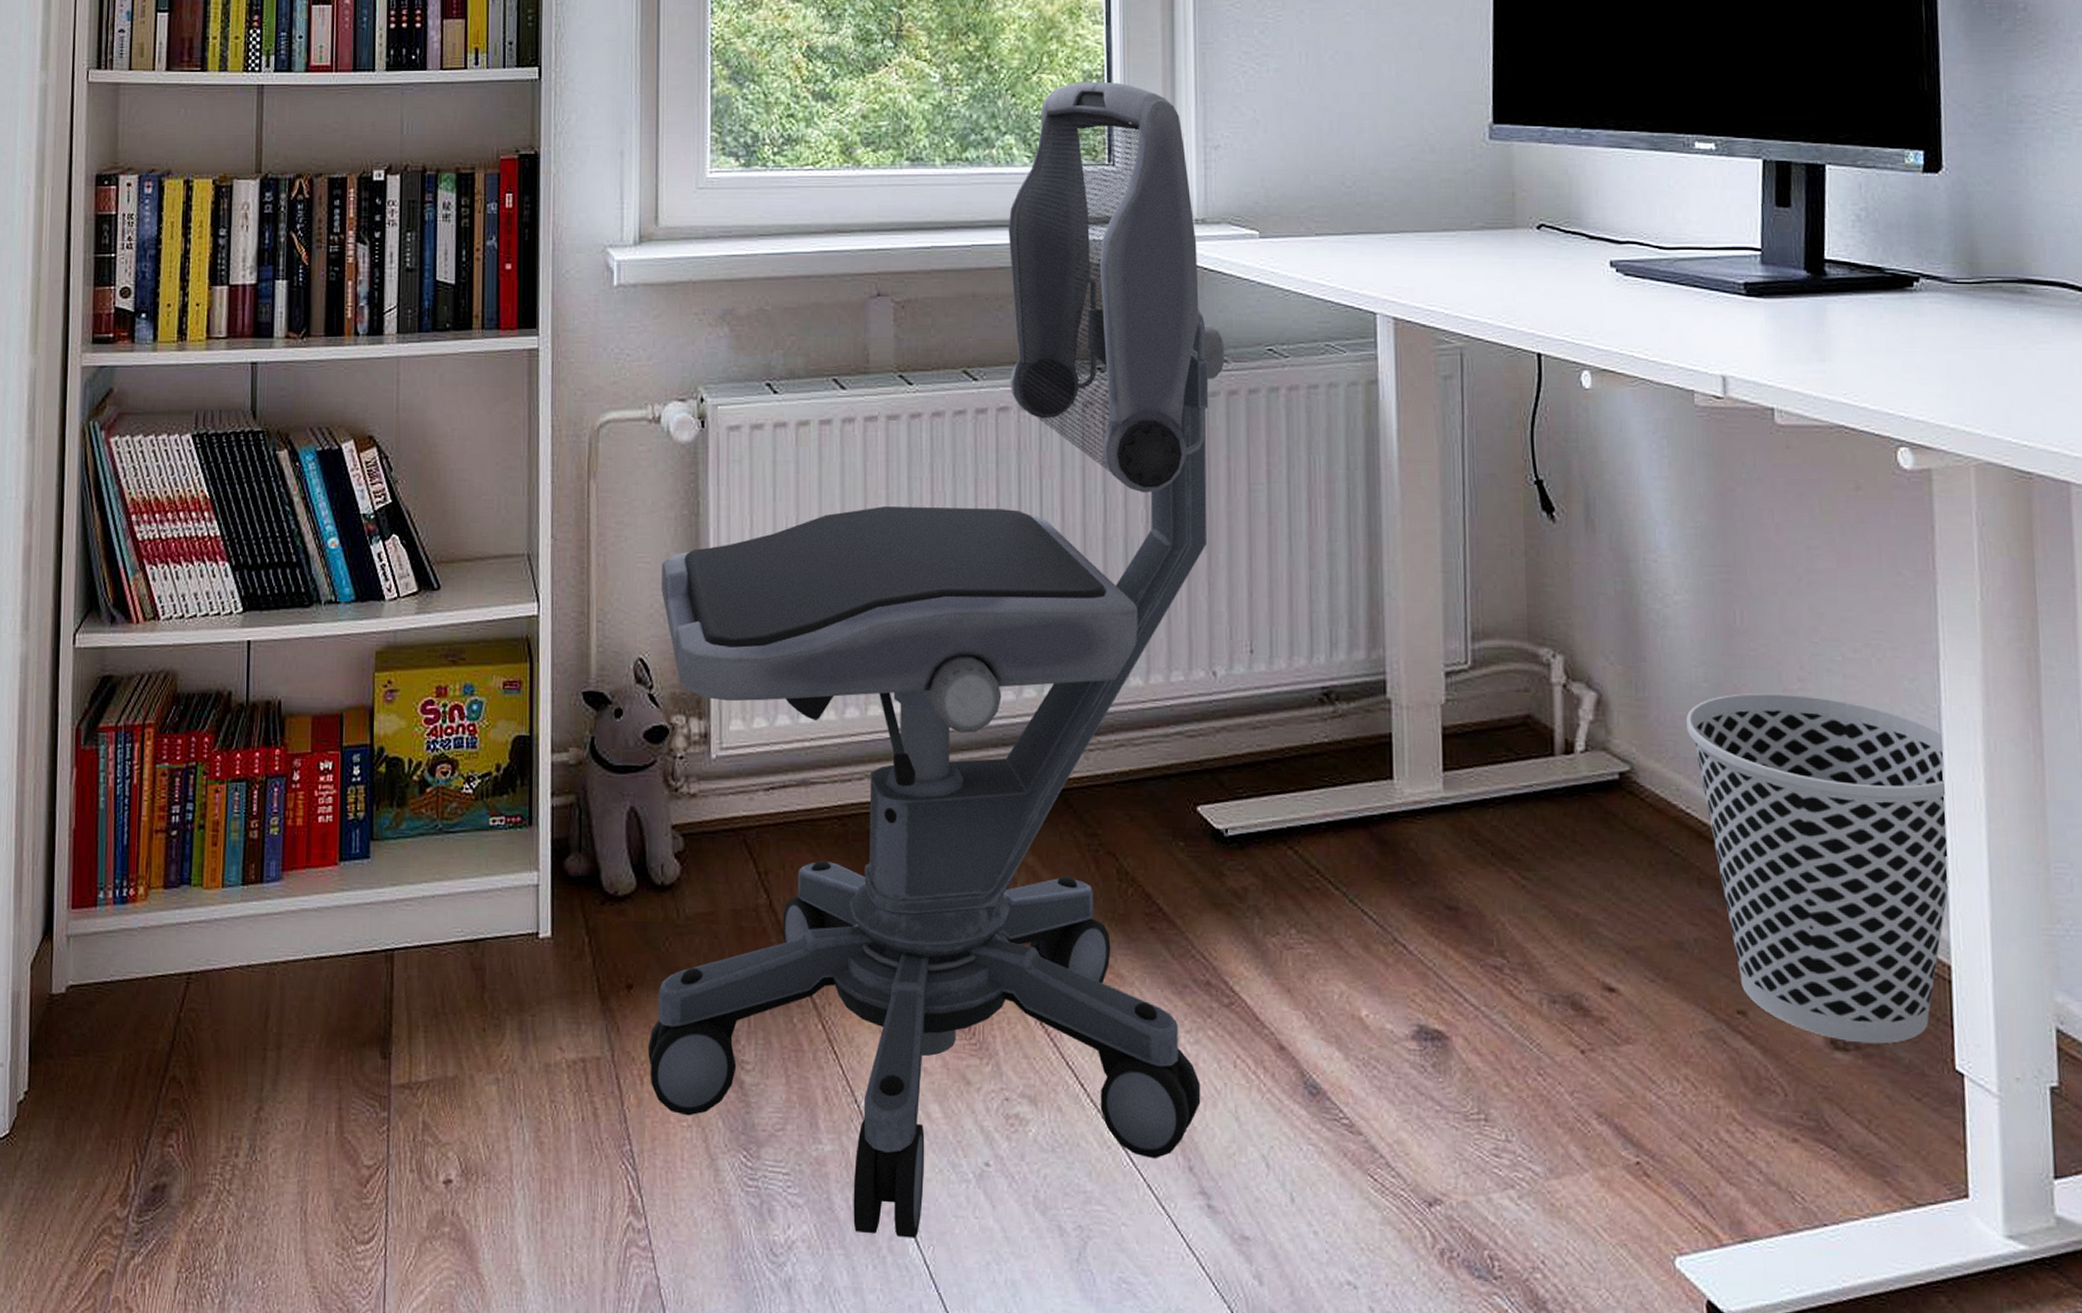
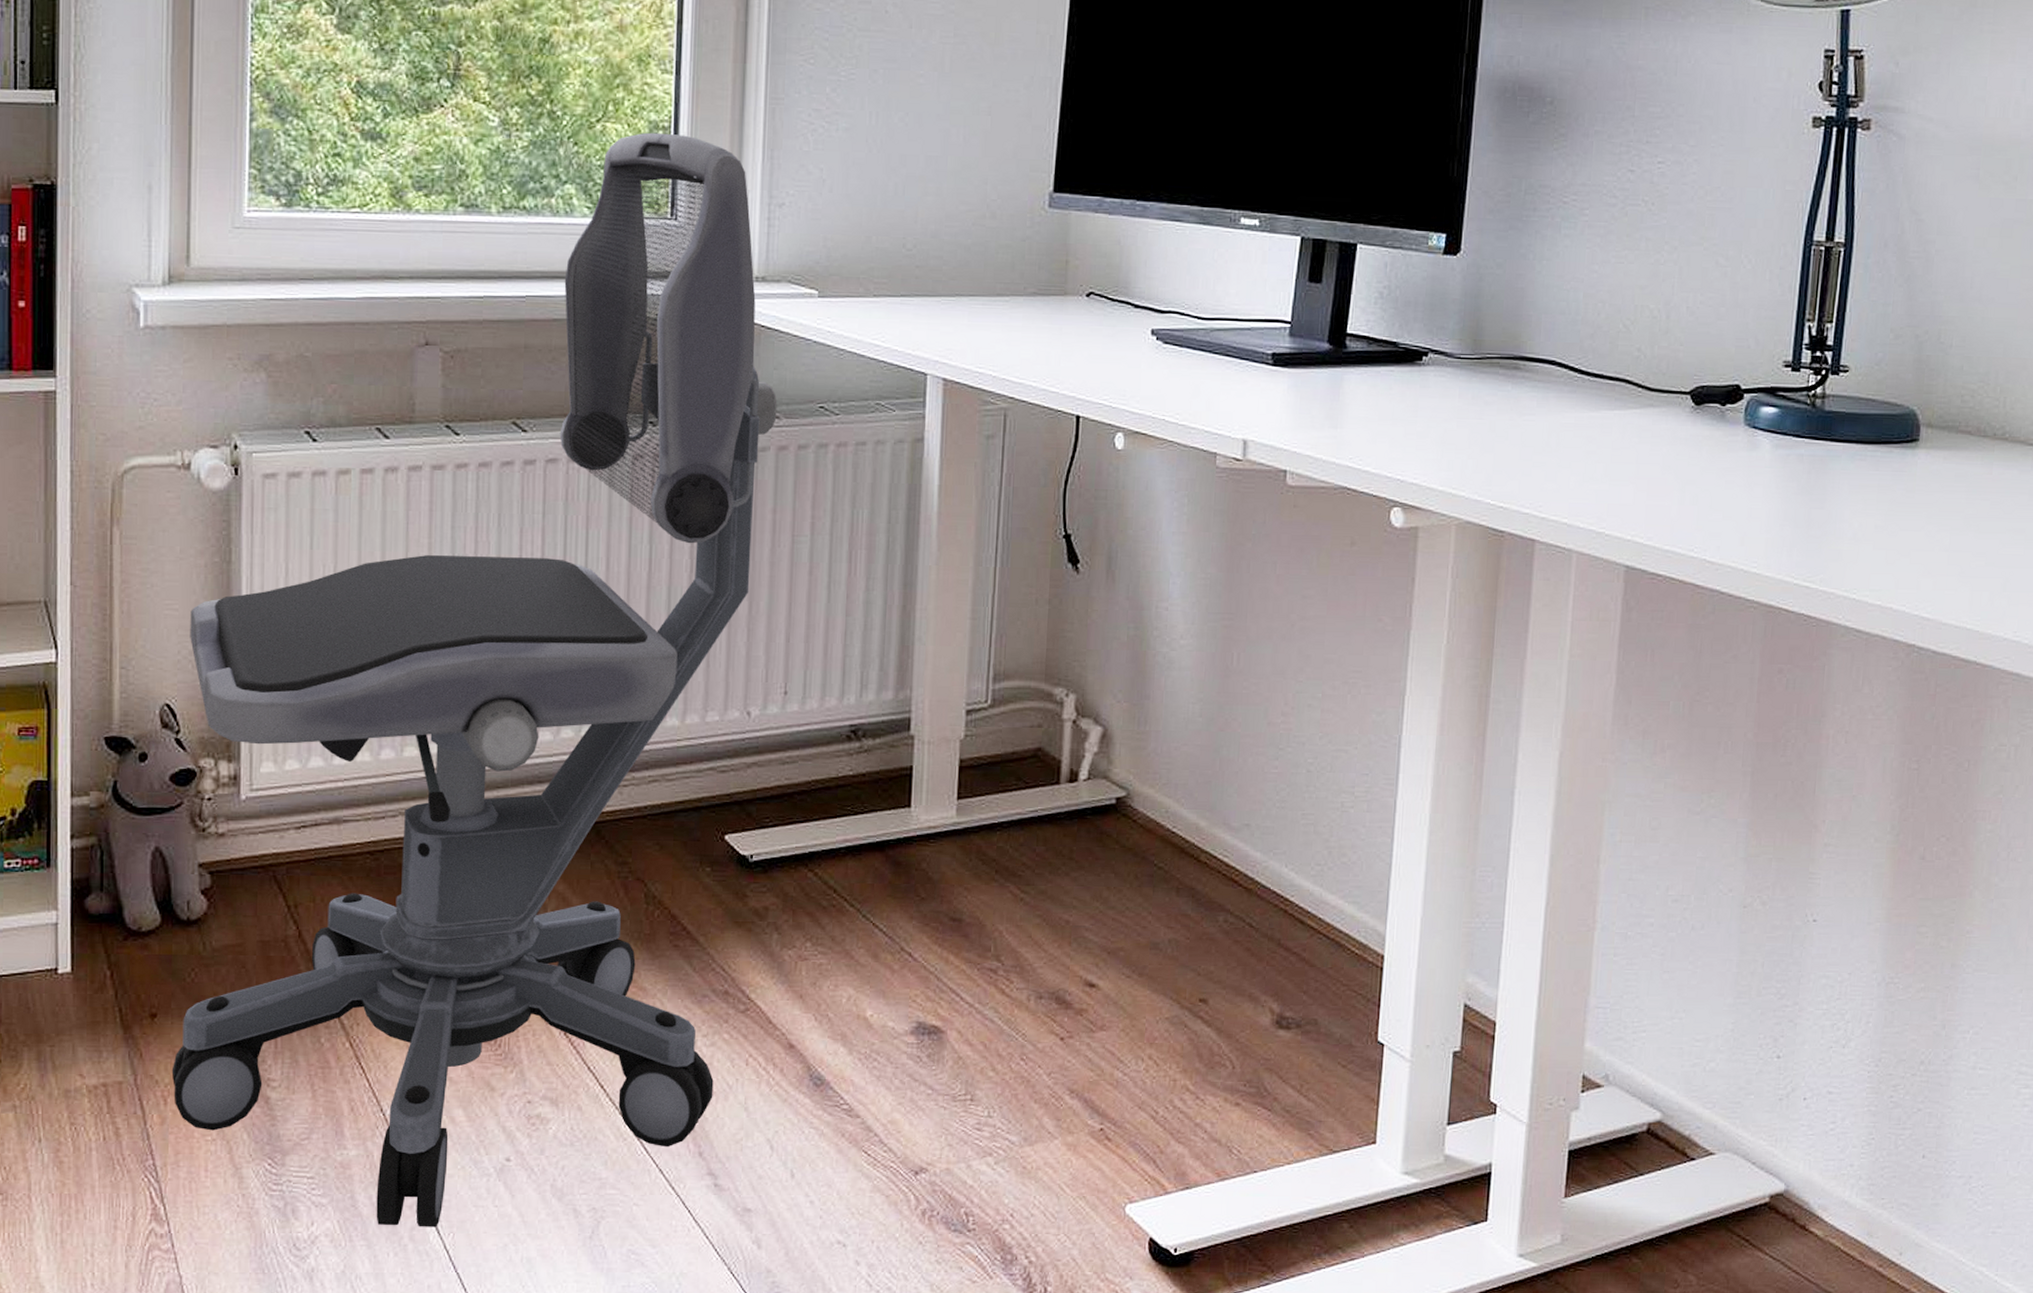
wastebasket: present [1686,693,1950,1044] -> none [1180,726,1402,1022]

